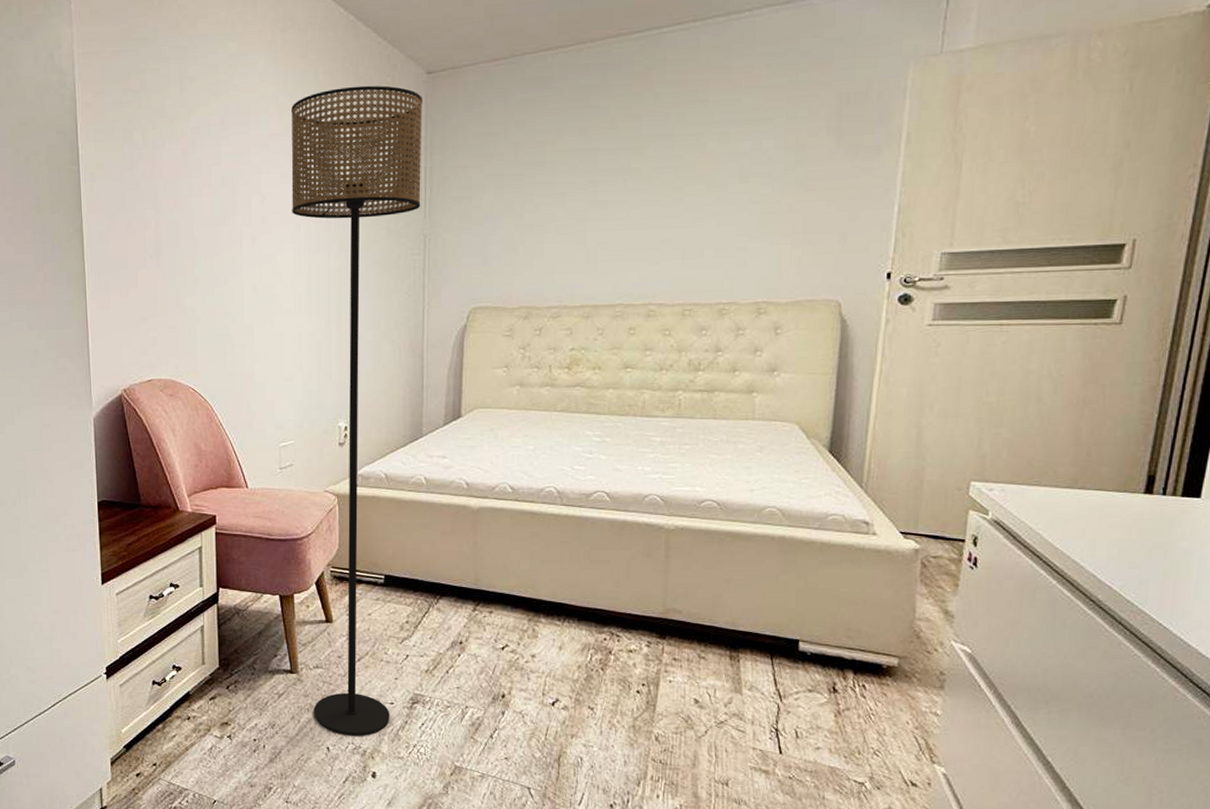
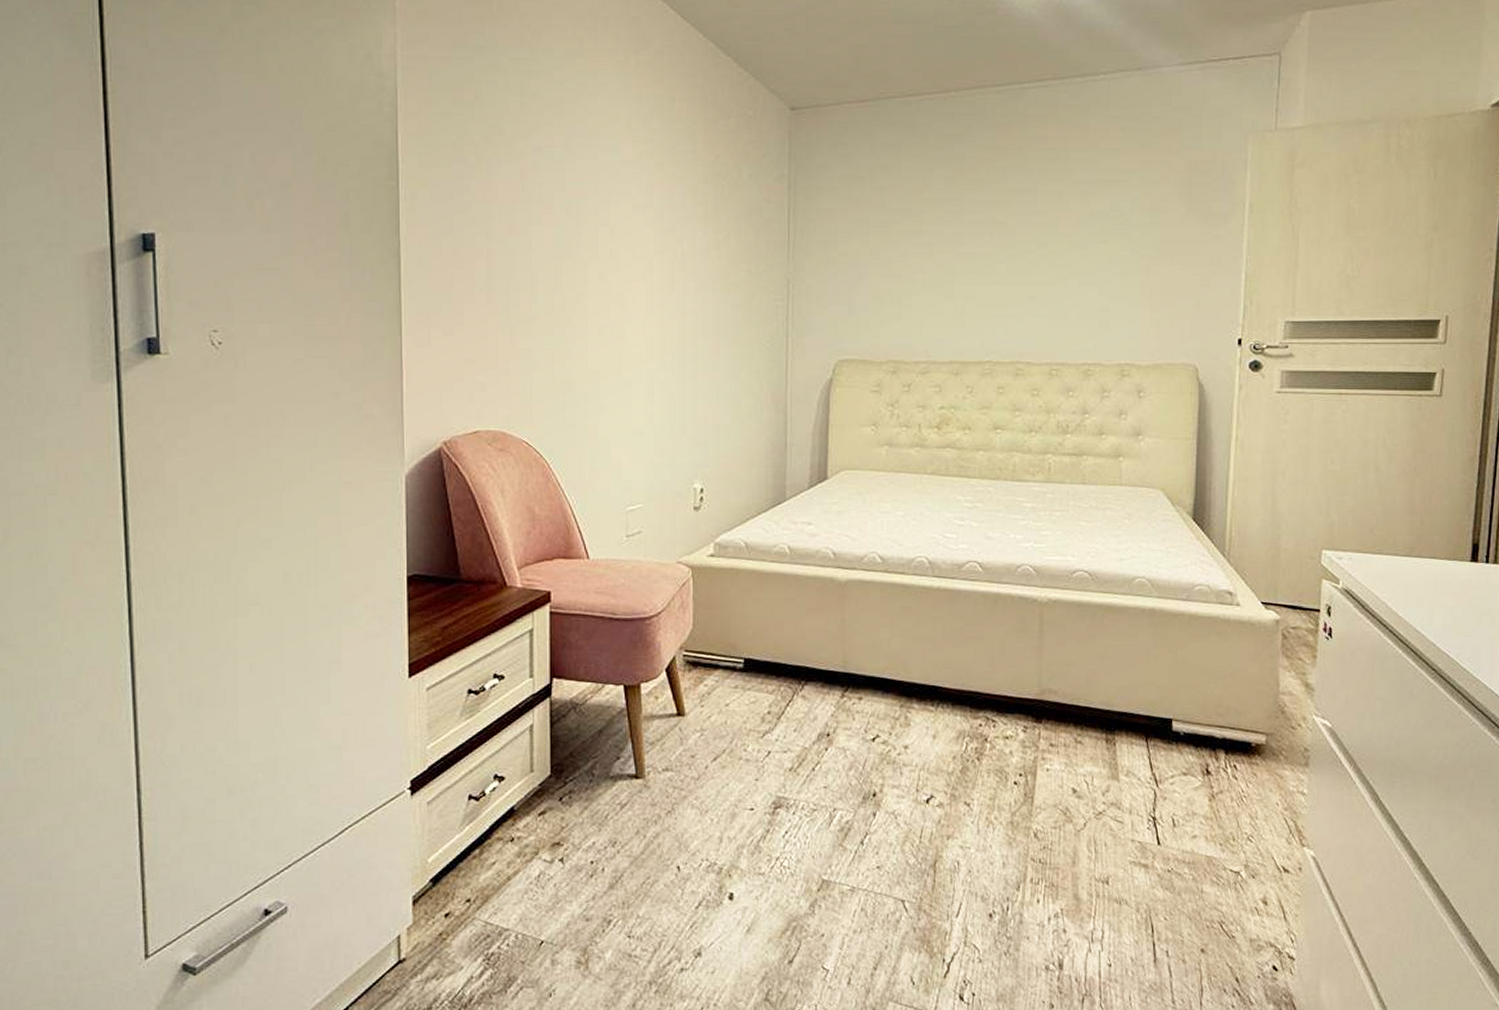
floor lamp: present [291,85,422,736] -> none [644,116,786,851]

